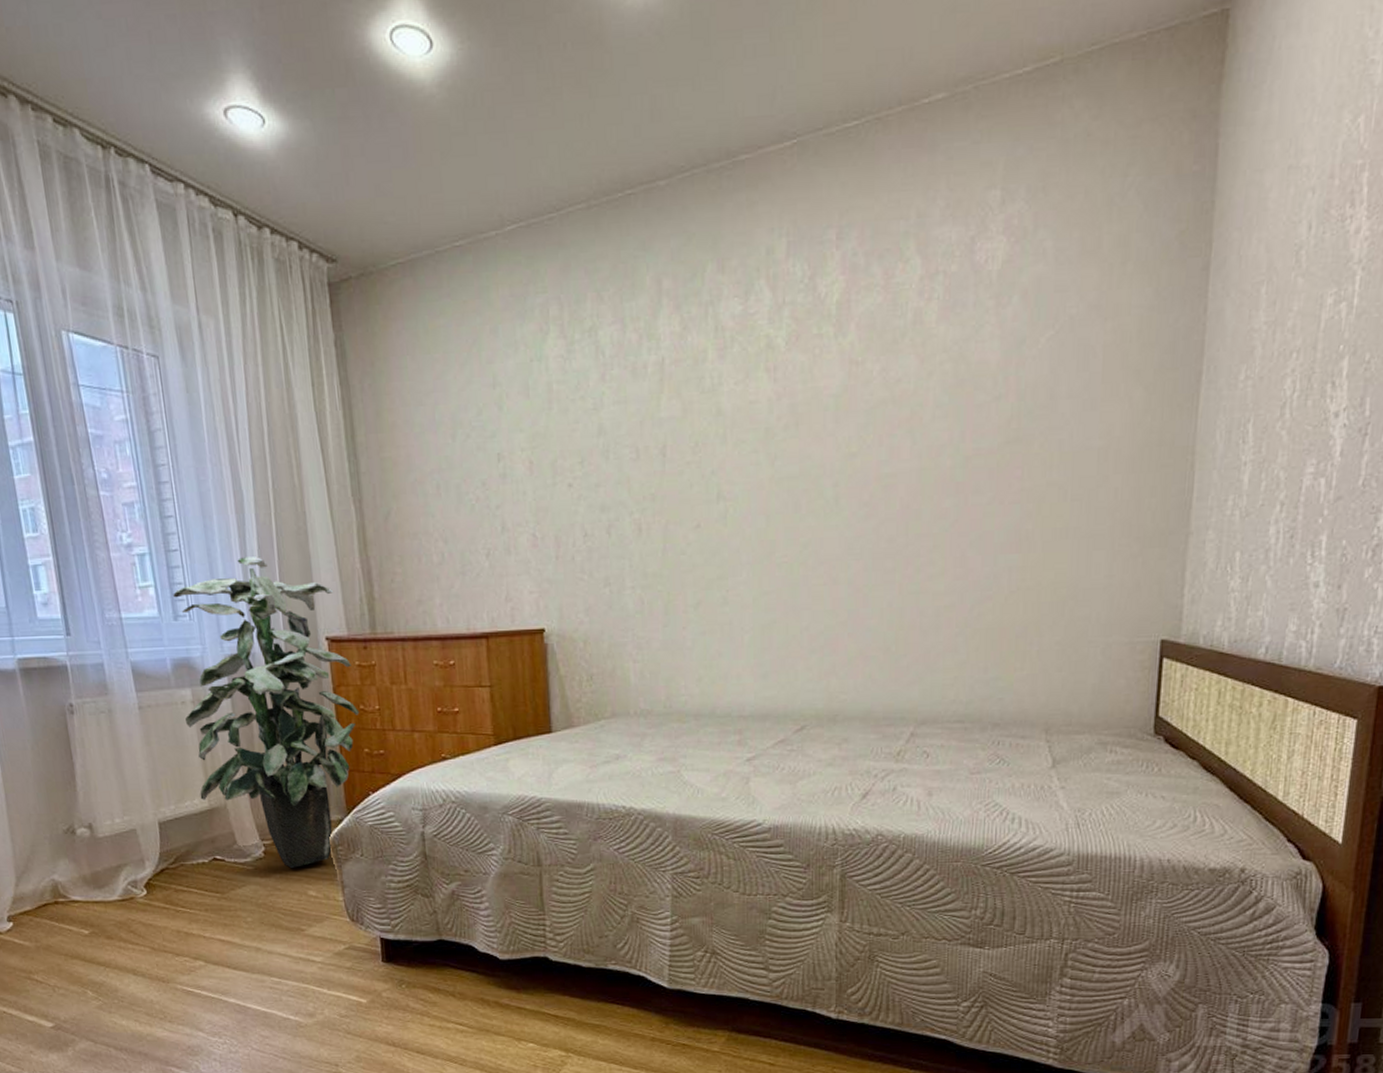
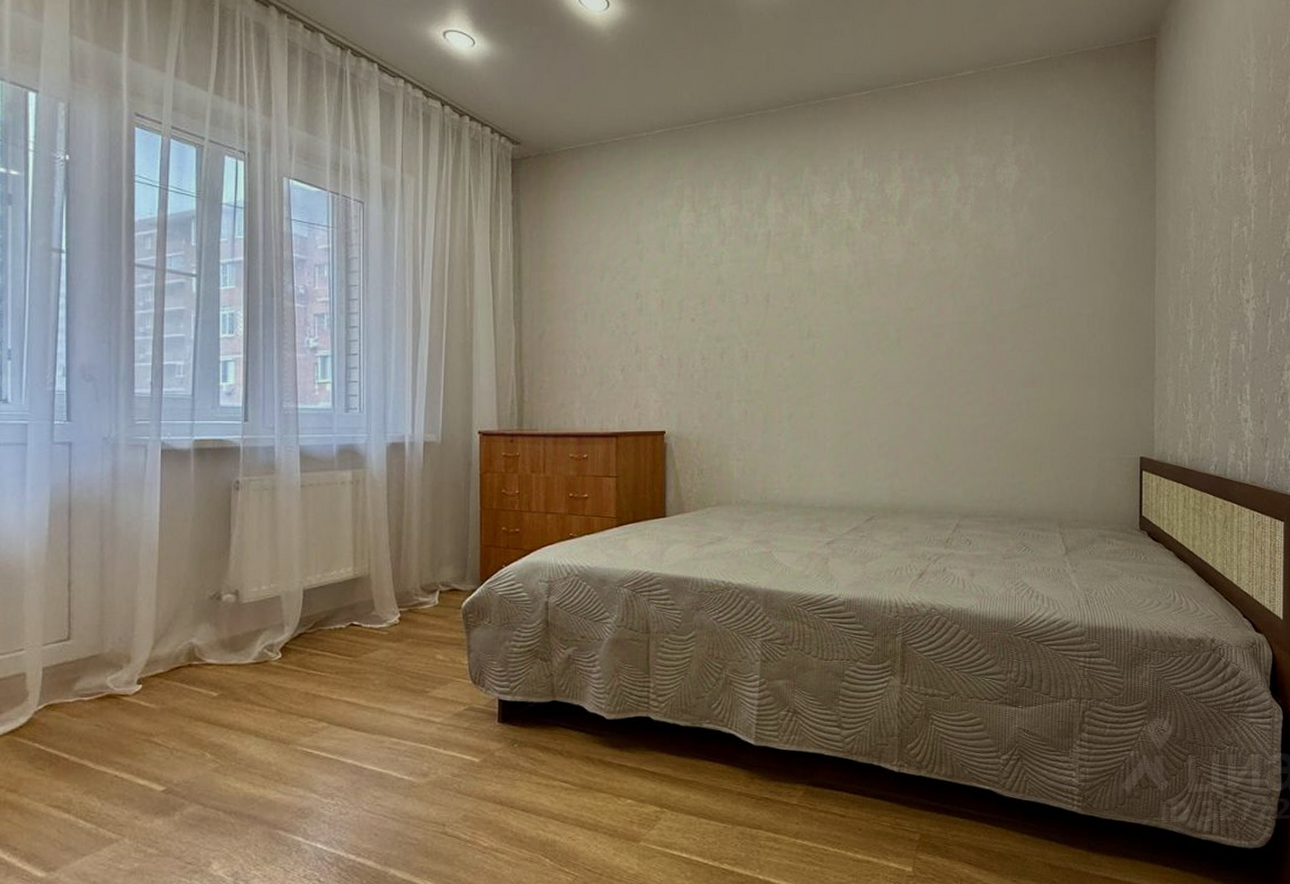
indoor plant: present [173,557,360,868] -> none [343,363,501,633]

